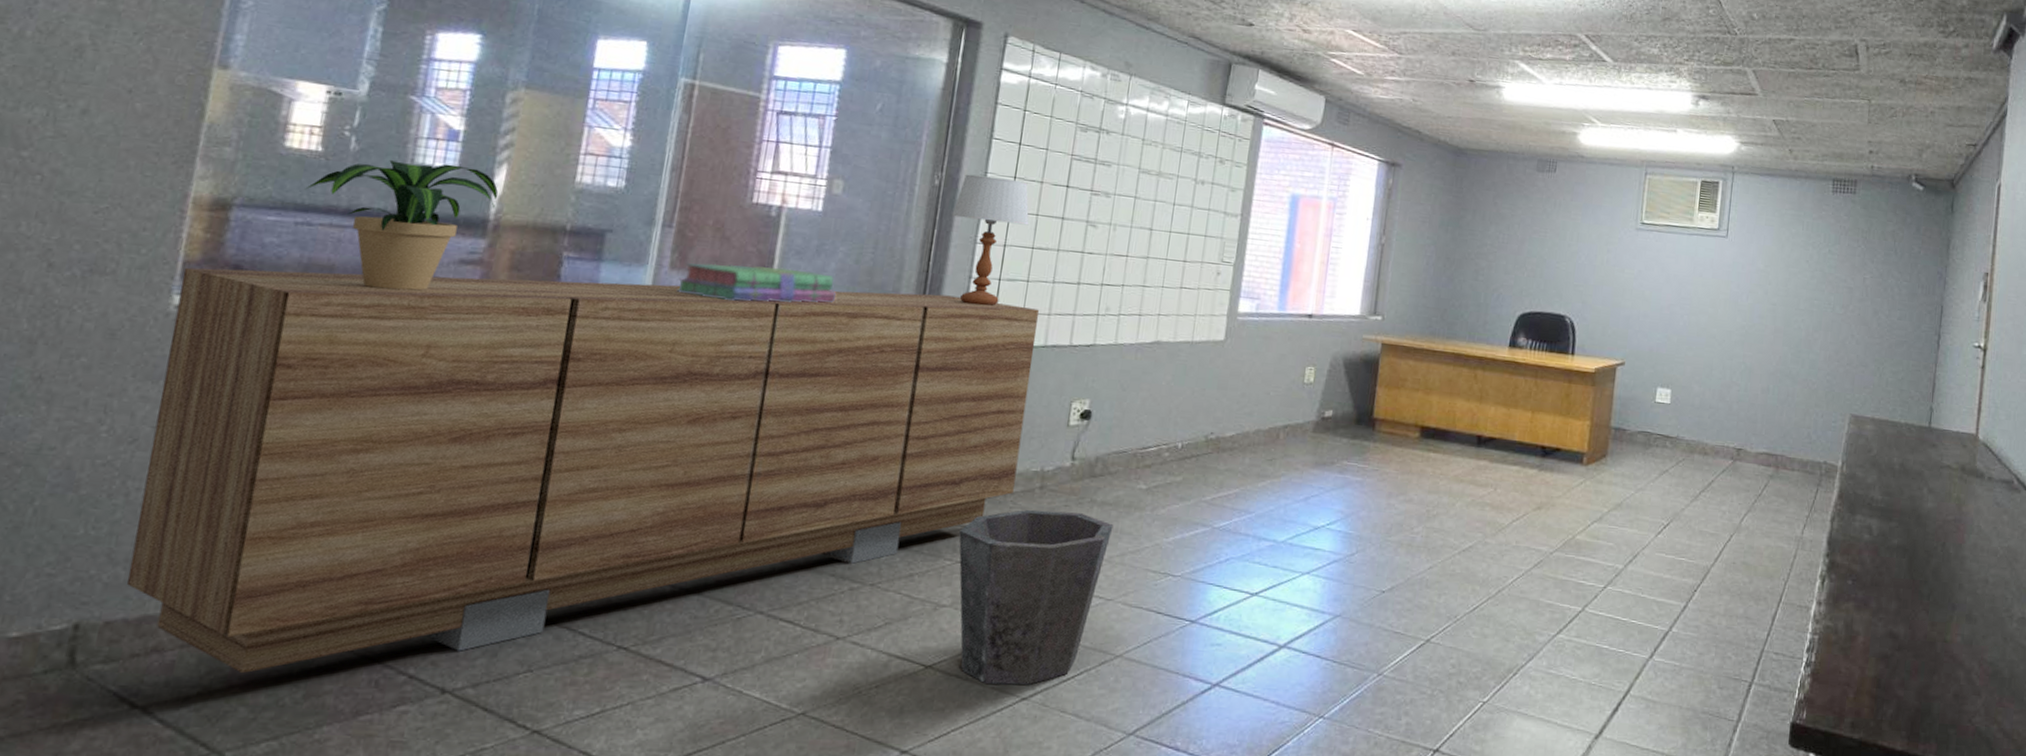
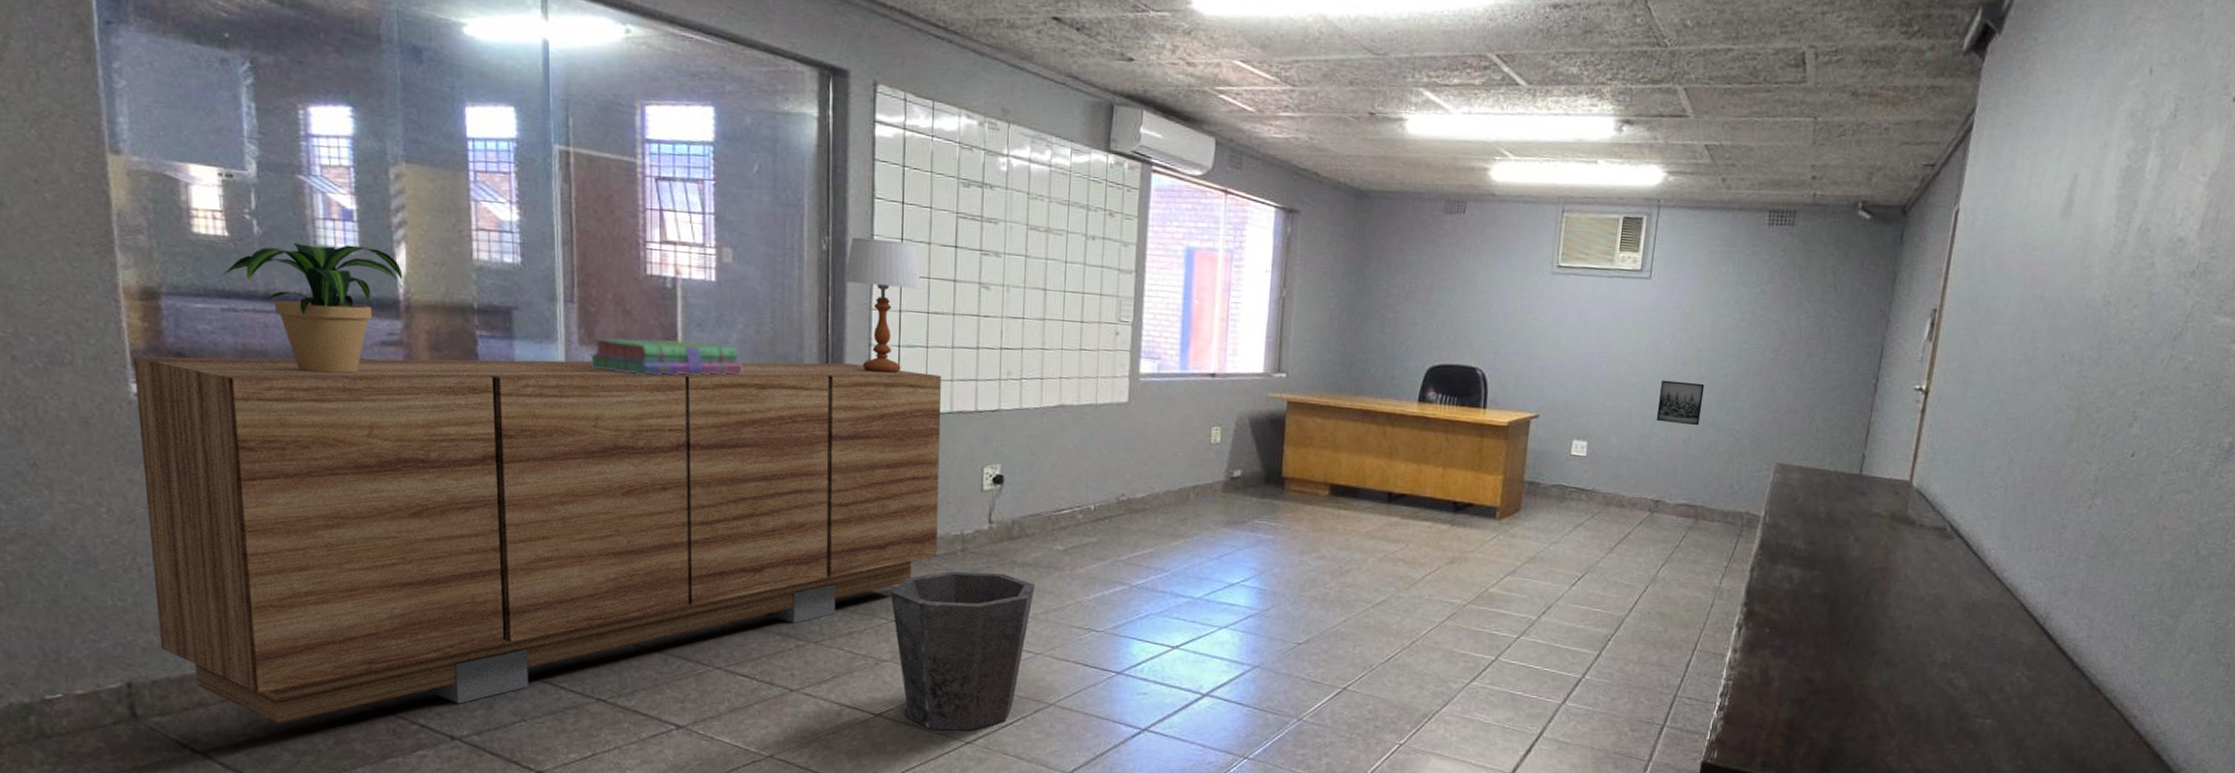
wall art: none [1736,332,1780,377] -> present [1656,380,1705,426]

